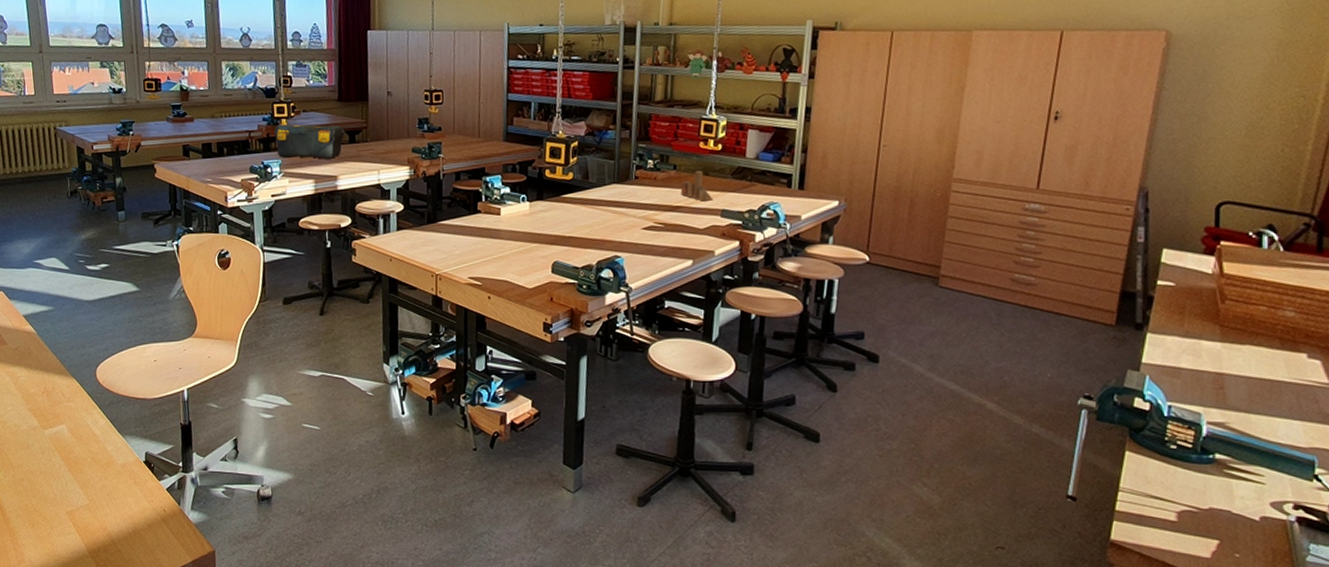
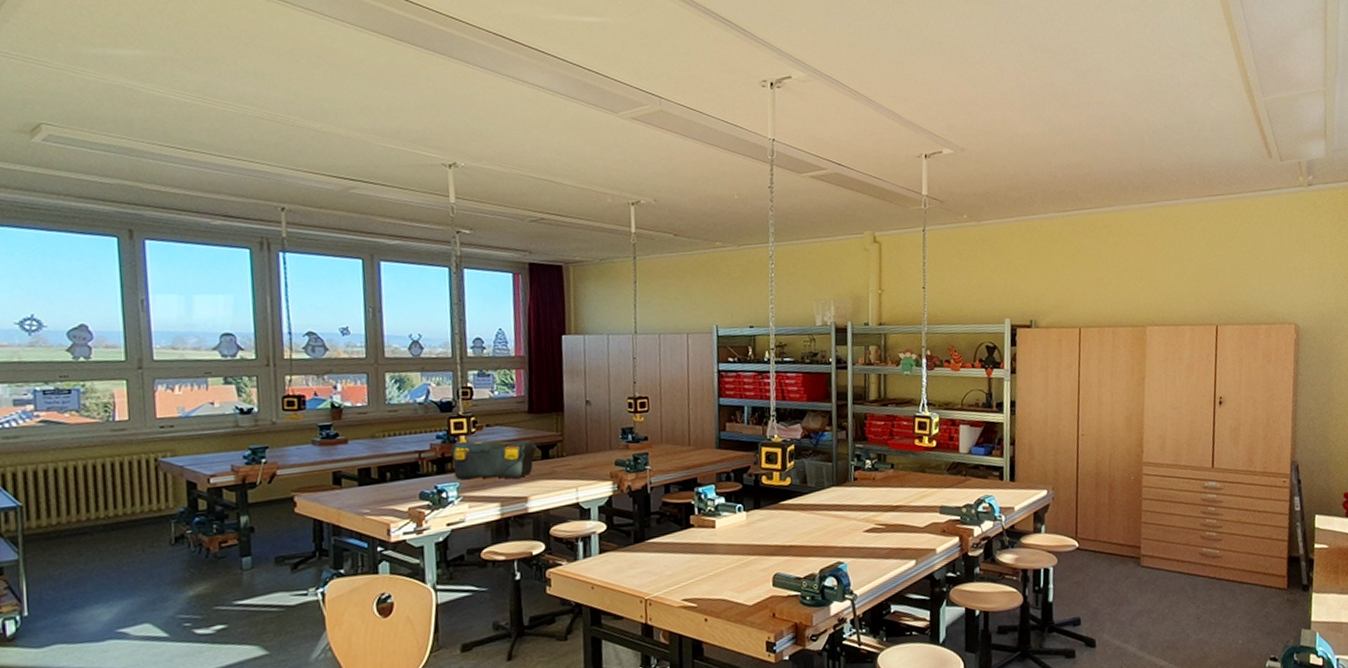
wooden blocks: present [680,171,714,201] -> none [899,468,932,499]

